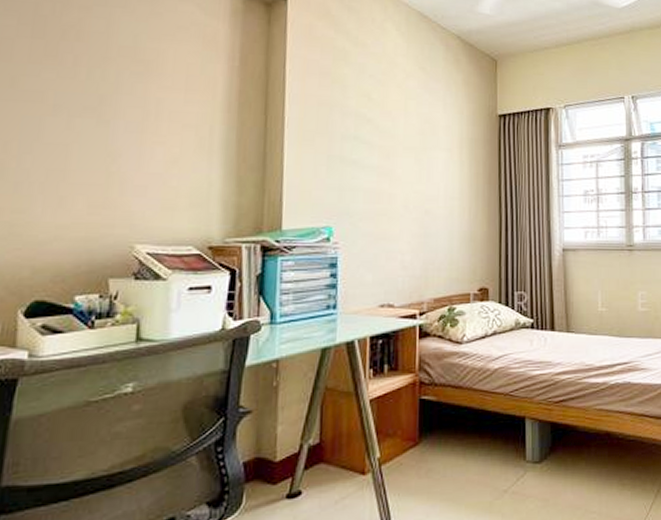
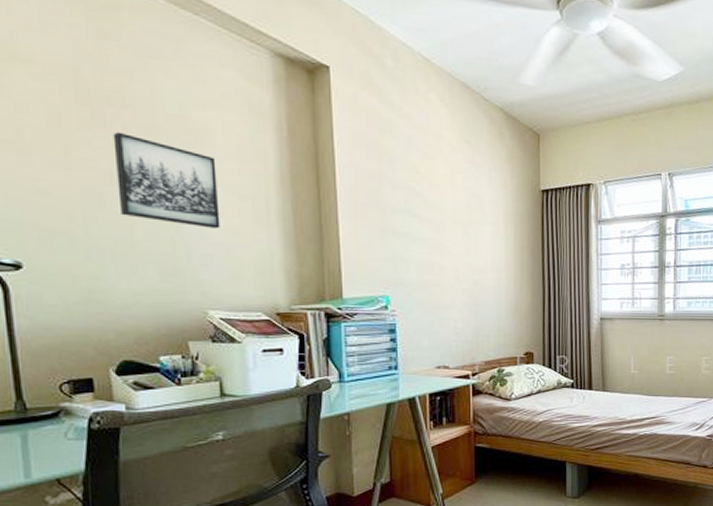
wall art: none [58,63,163,158] -> present [113,131,220,229]

